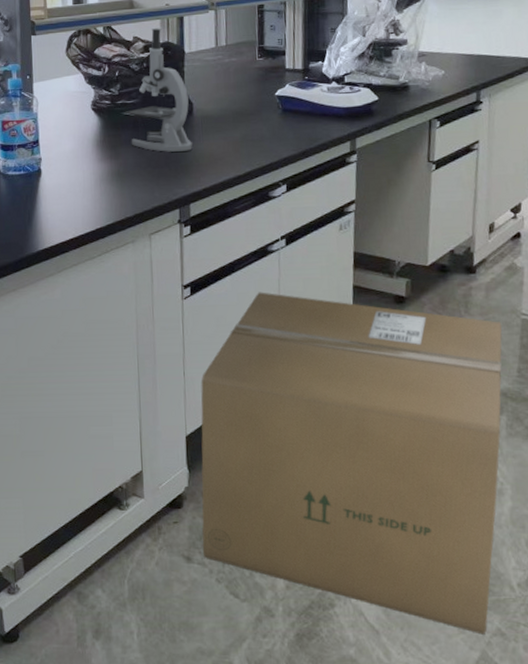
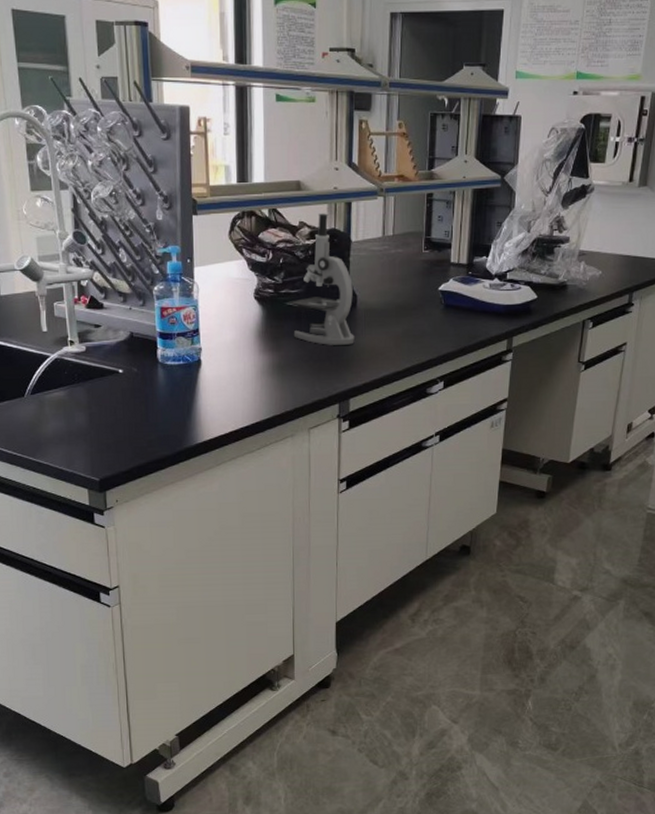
box: present [201,292,502,635] -> none [347,486,630,787]

